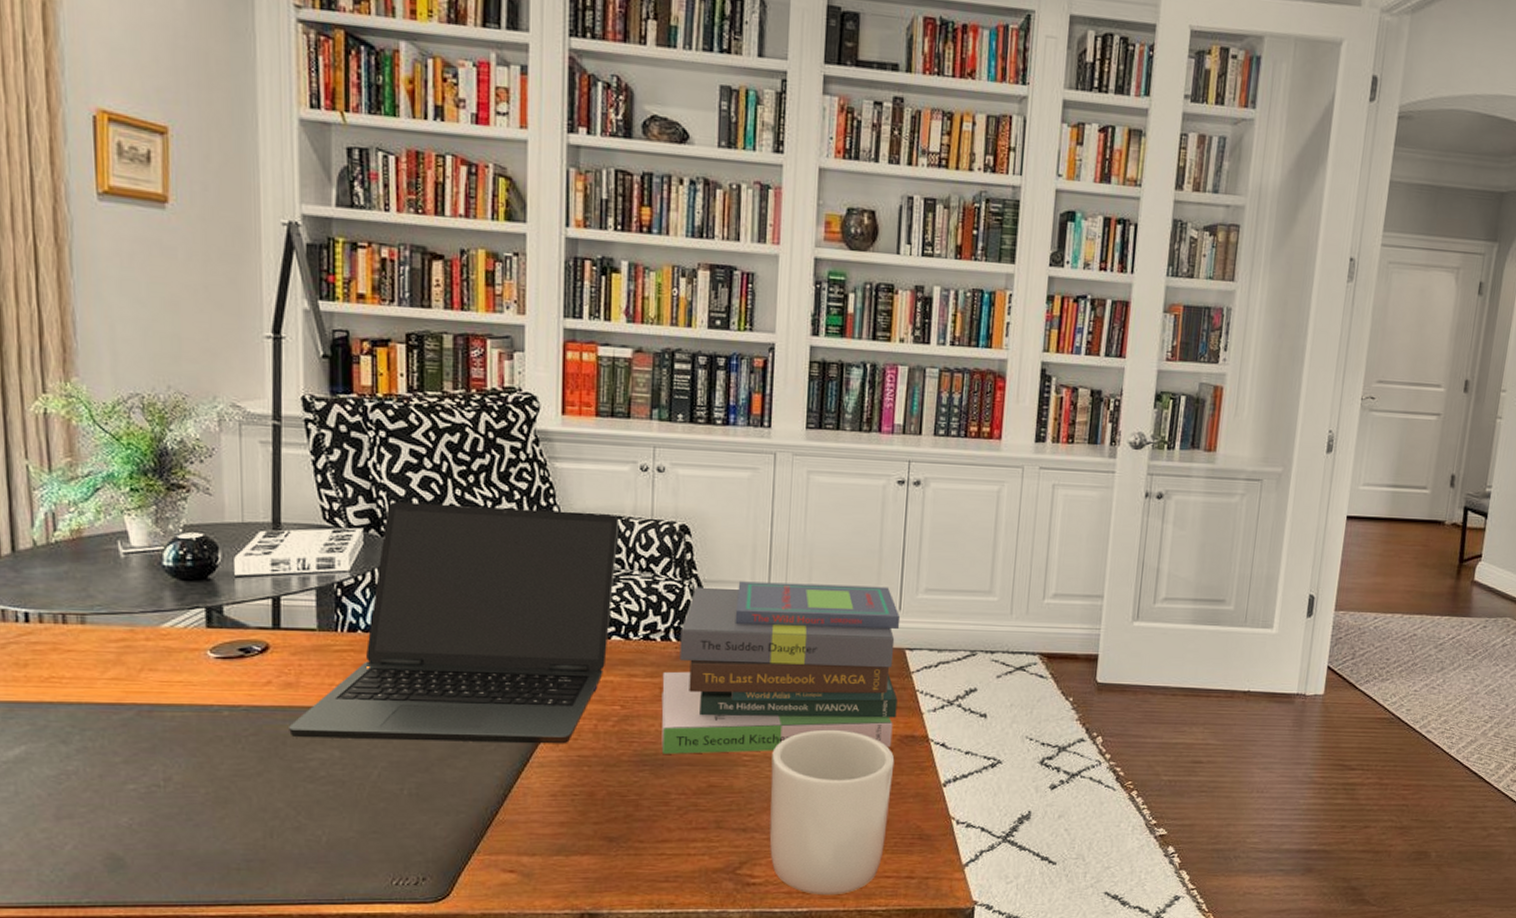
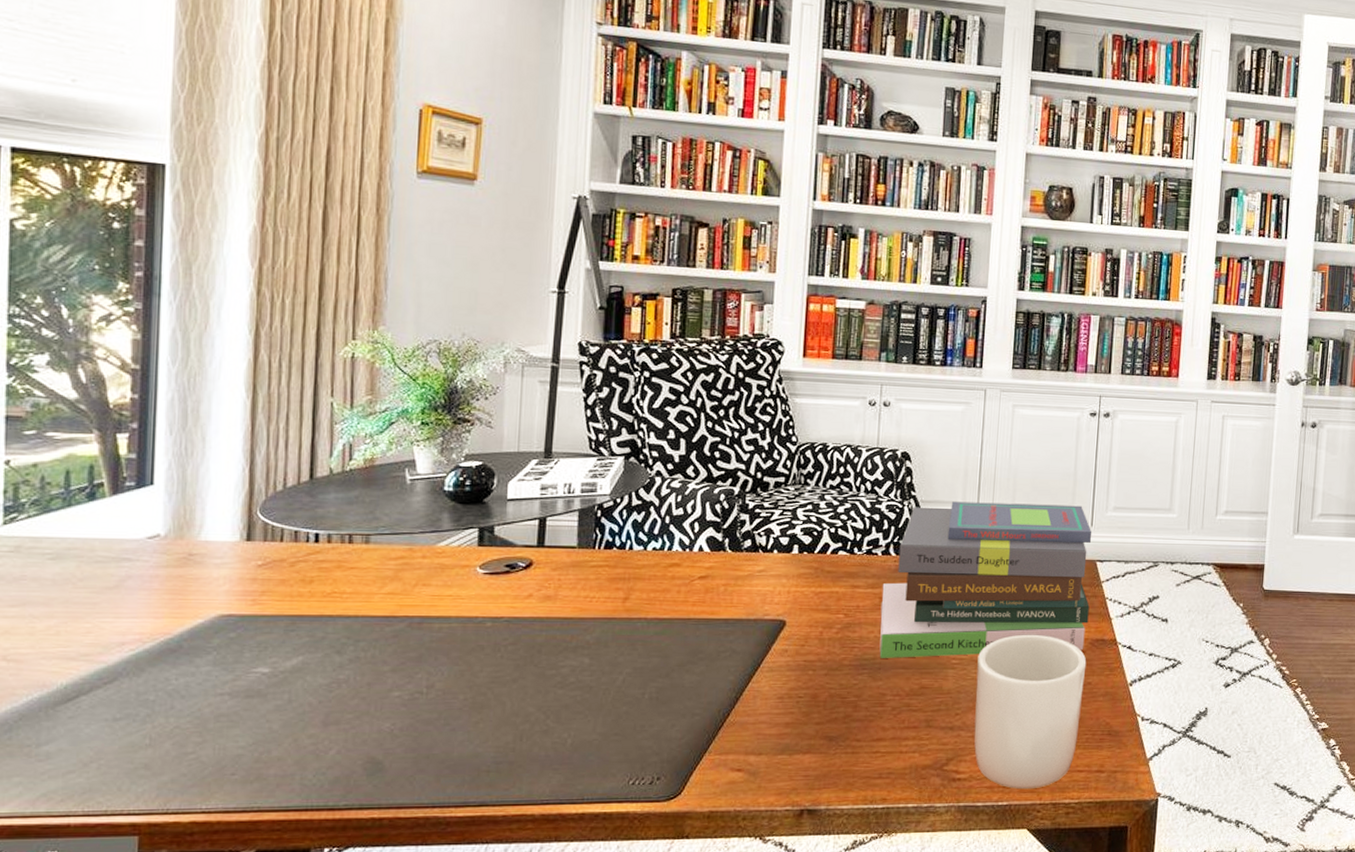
laptop: present [289,501,620,744] -> none [545,433,849,650]

